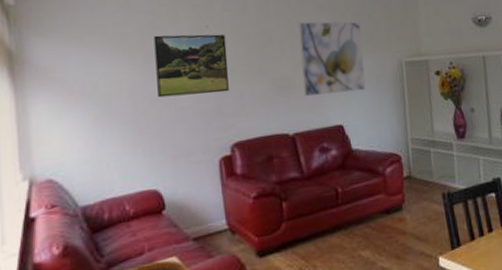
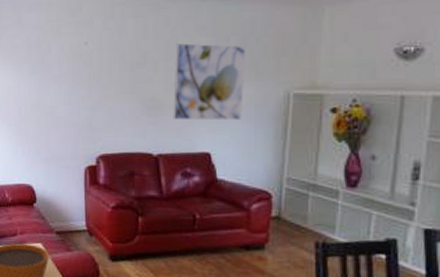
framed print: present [154,34,229,98] -> none [38,49,102,107]

